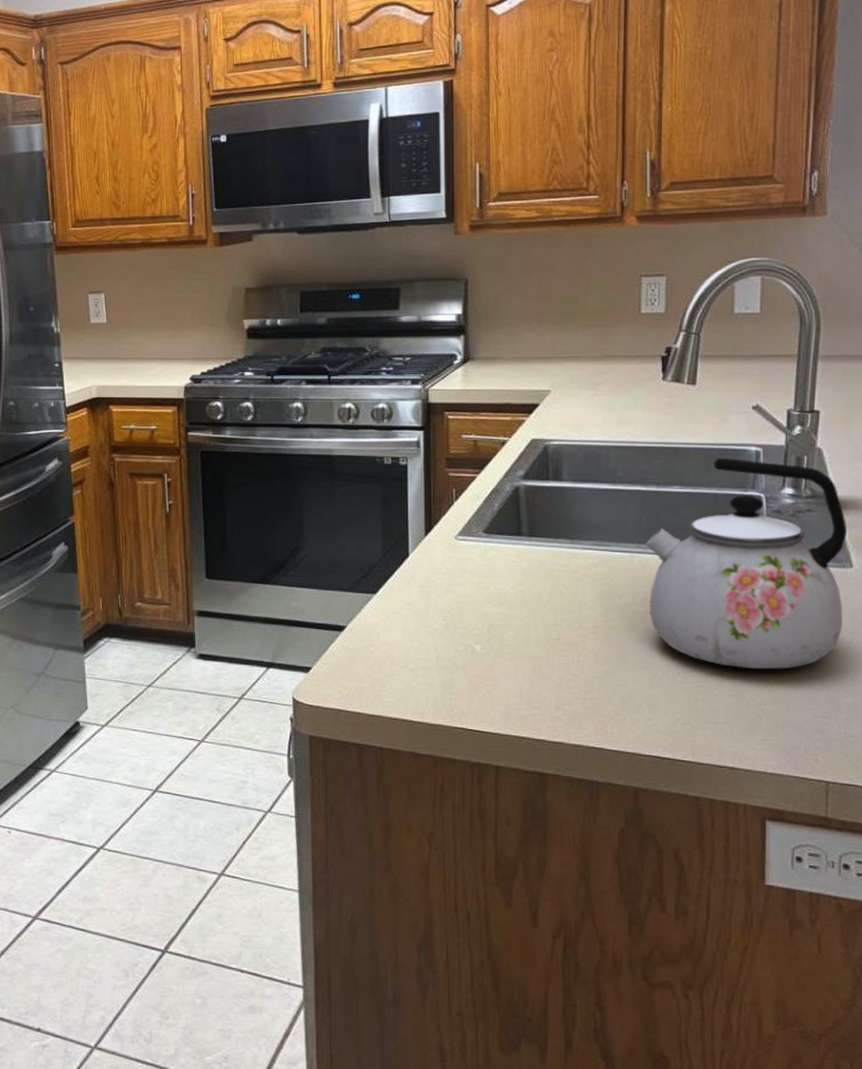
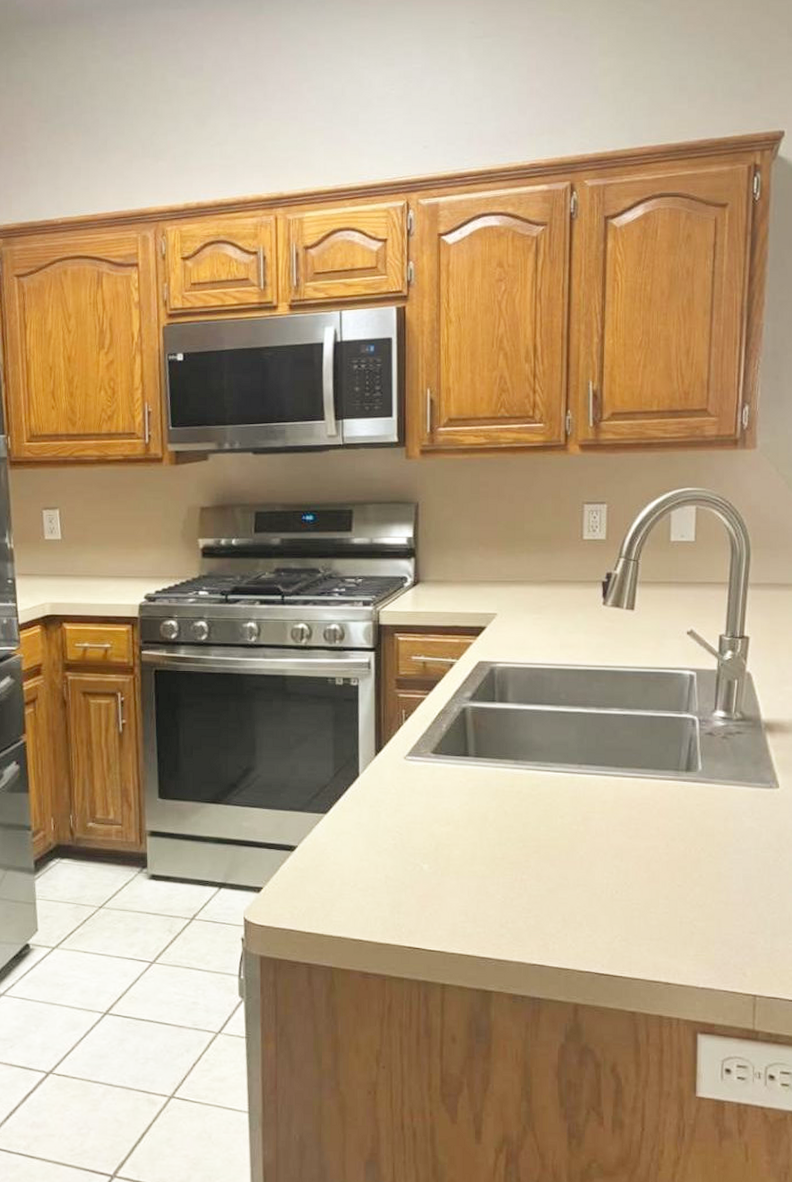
kettle: present [646,458,848,669] -> none [586,682,775,887]

